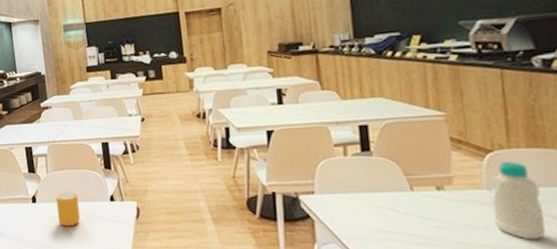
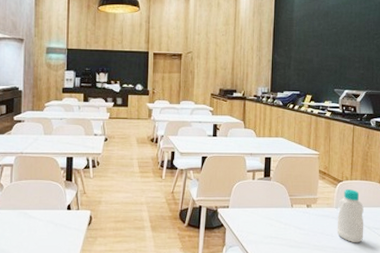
mug: present [55,191,81,227] -> none [15,200,38,232]

